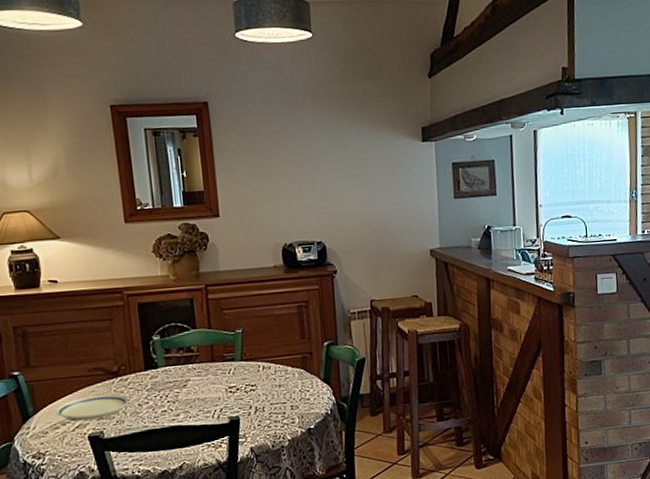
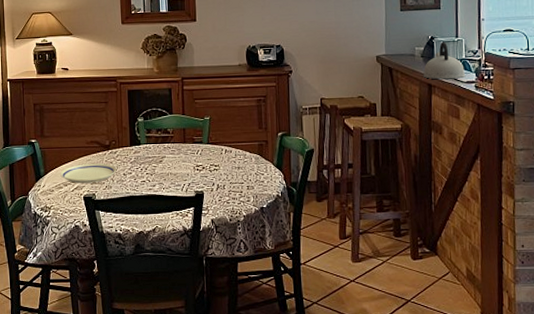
kettle: none [480,231,525,273] -> present [423,41,466,80]

